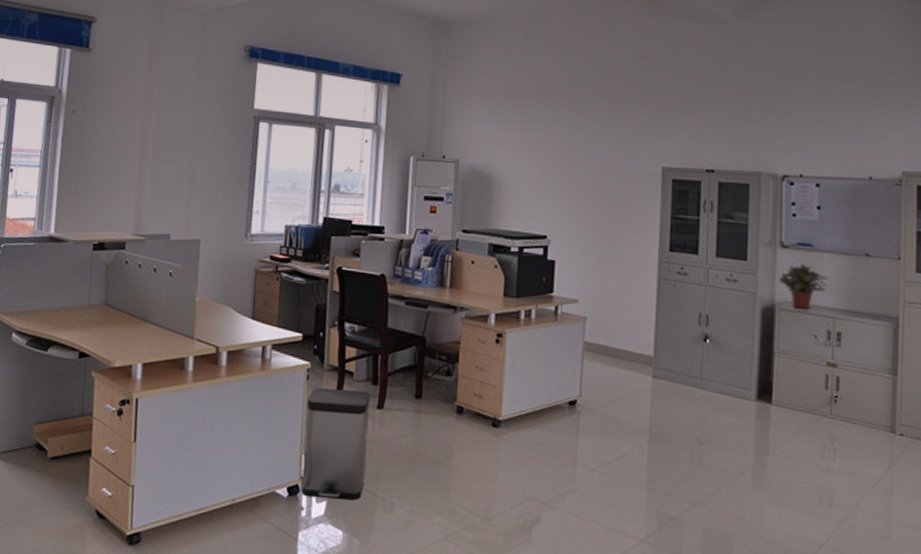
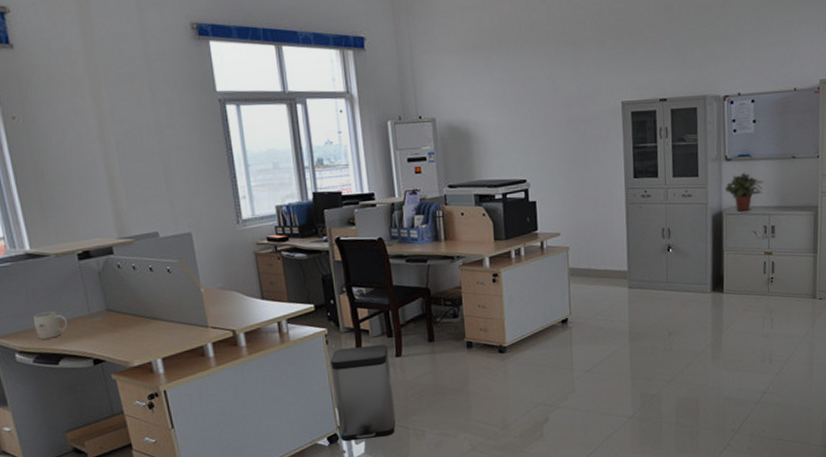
mug: none [36,296,68,324] -> present [32,311,69,340]

